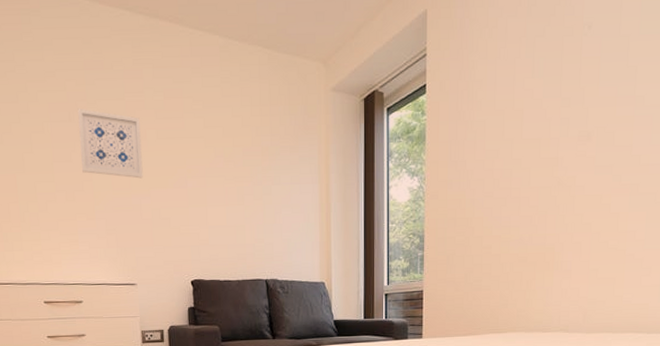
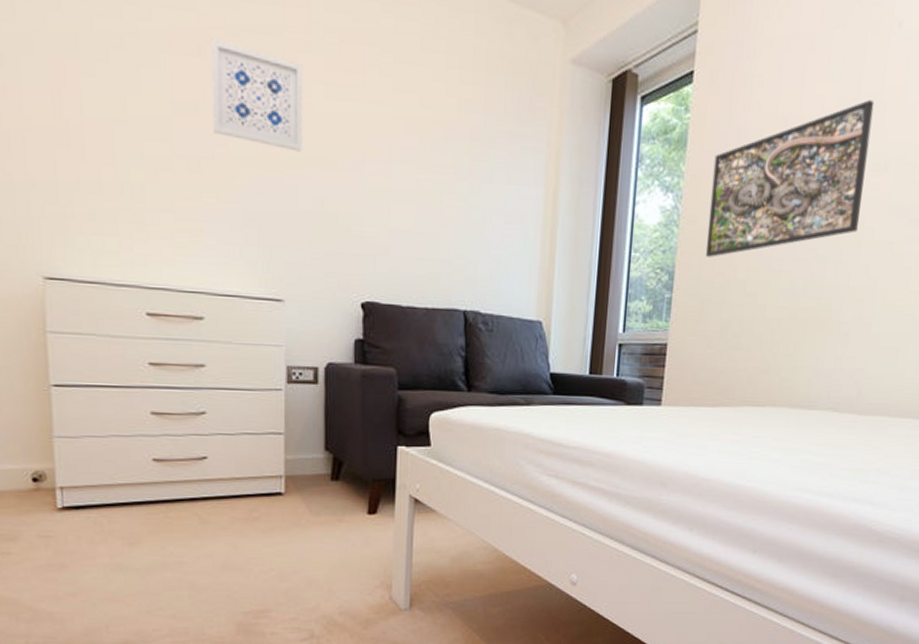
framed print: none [447,87,574,222] -> present [705,100,875,257]

